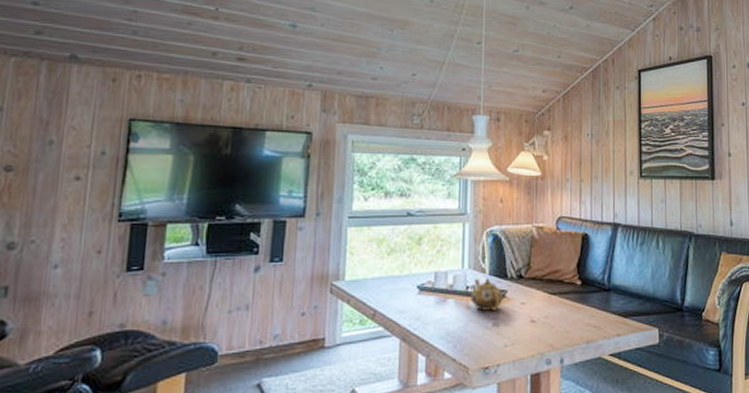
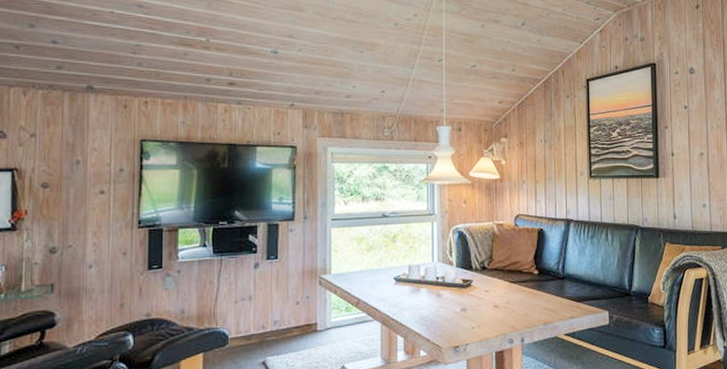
teapot: present [470,278,503,311] -> none [440,270,469,298]

